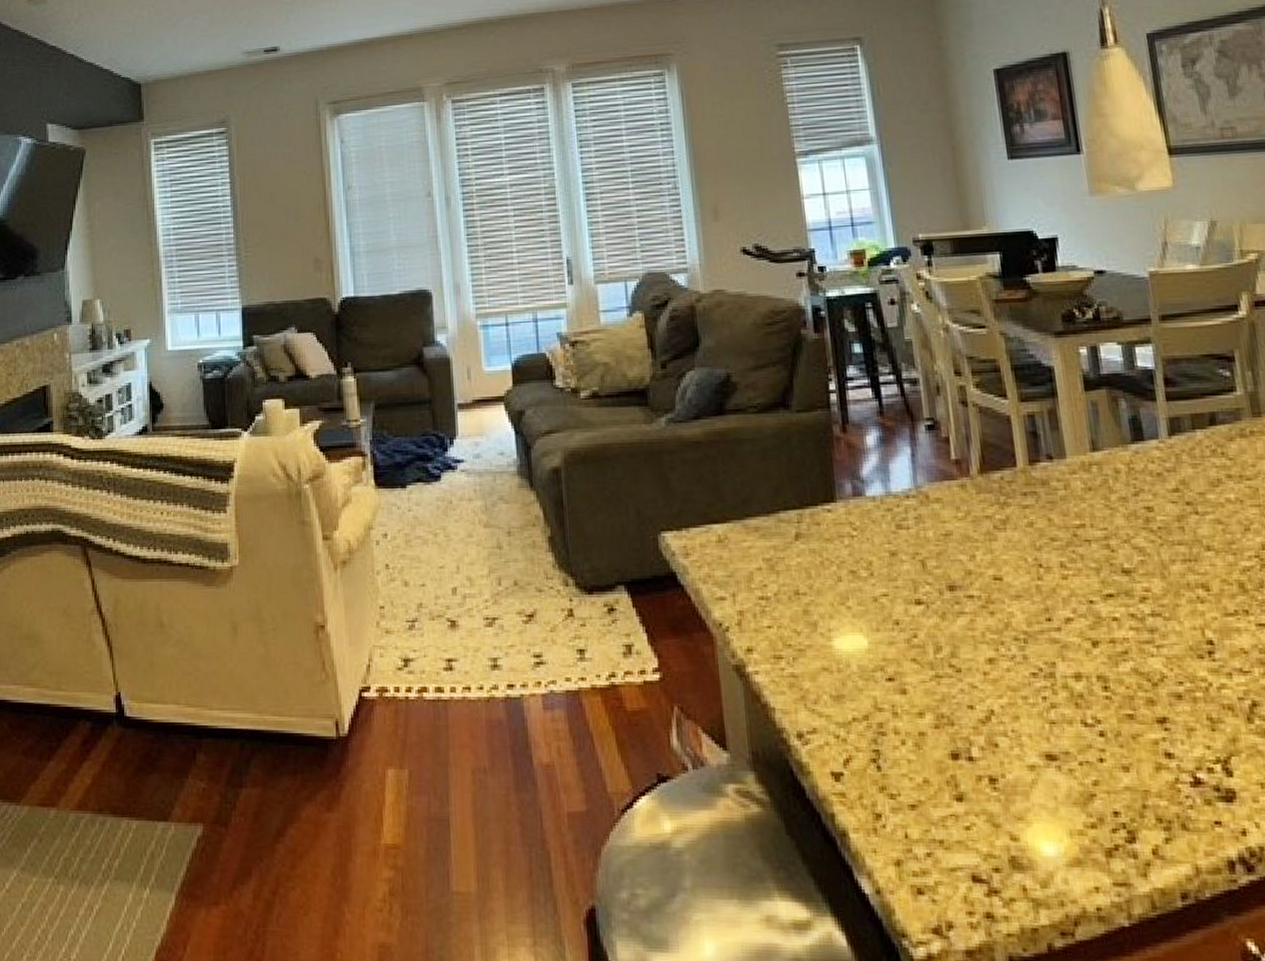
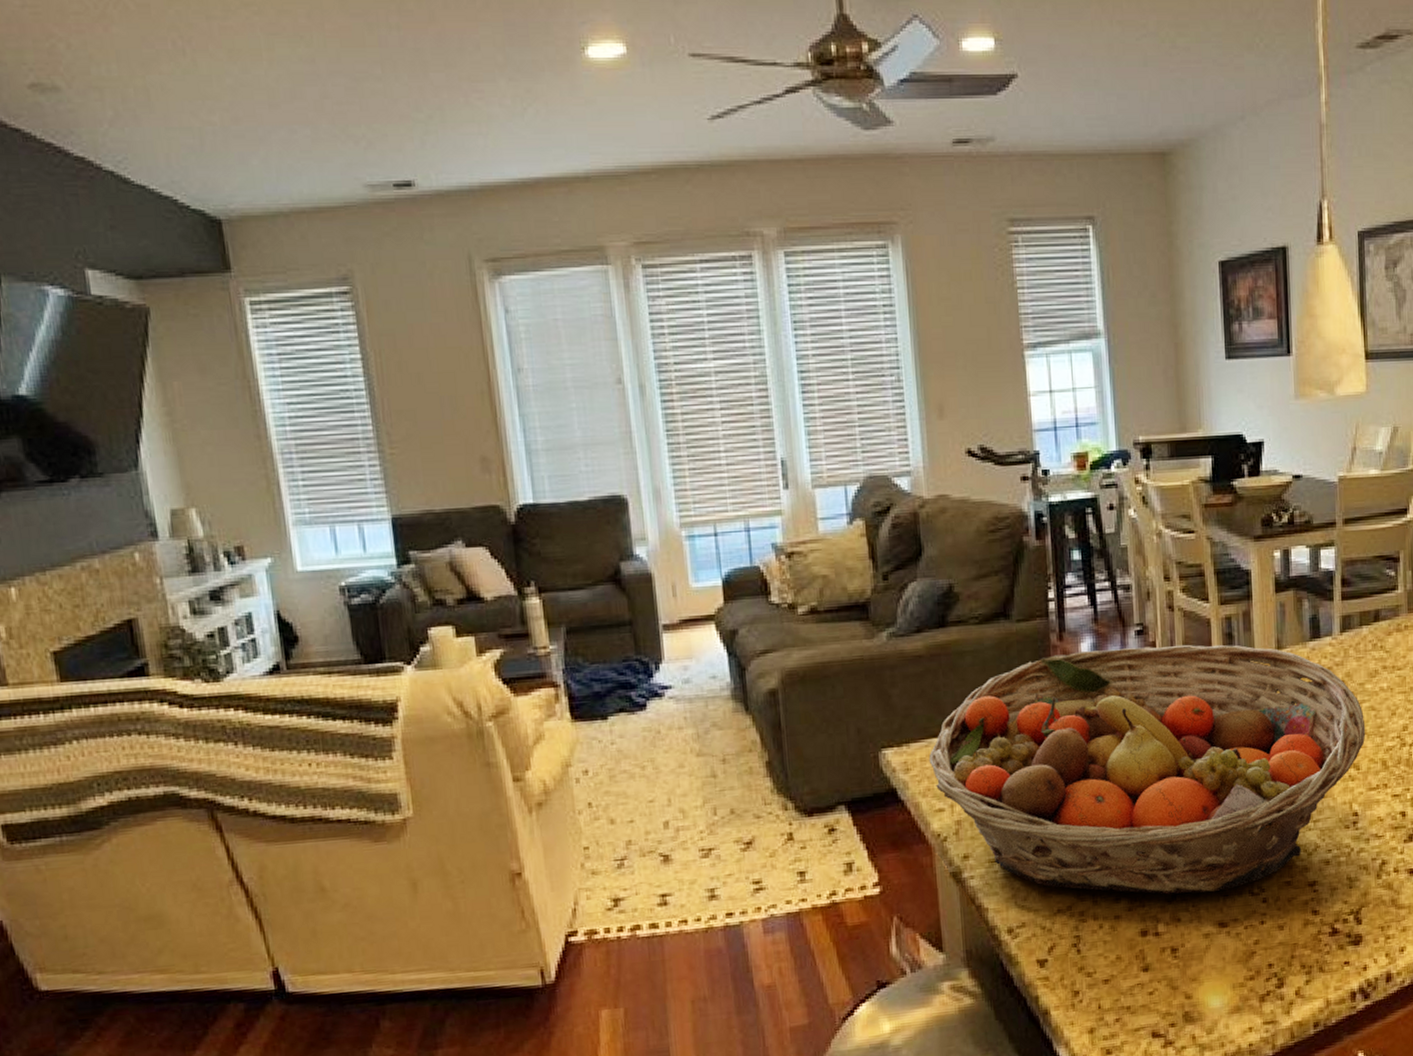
fruit basket: none [708,441,1214,716] -> present [928,644,1366,895]

